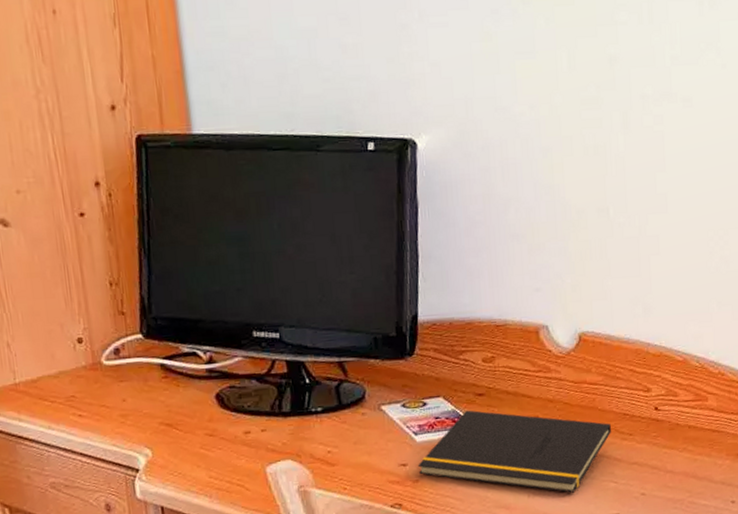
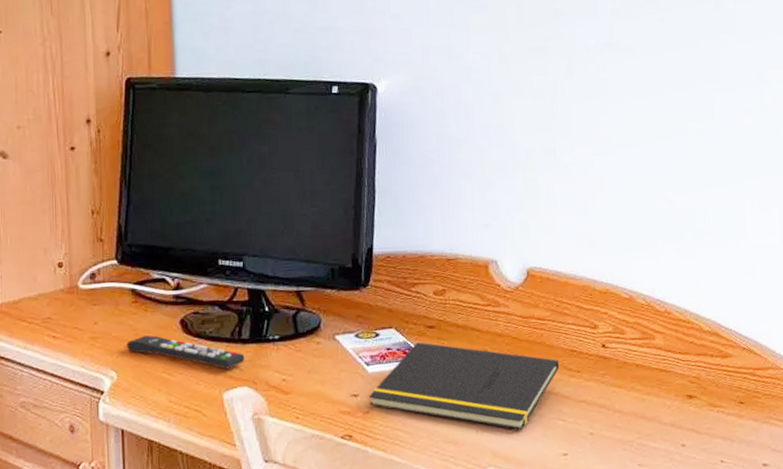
remote control: none [159,411,287,443] -> present [126,335,245,370]

